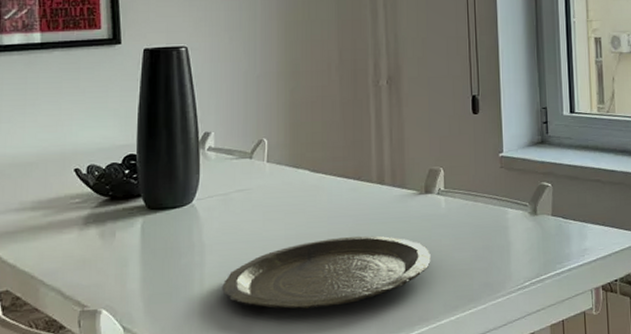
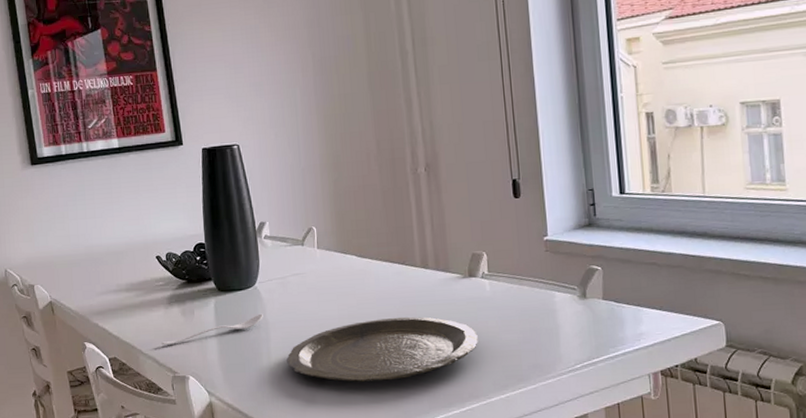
spoon: none [70,234,199,274] -> present [161,313,263,345]

